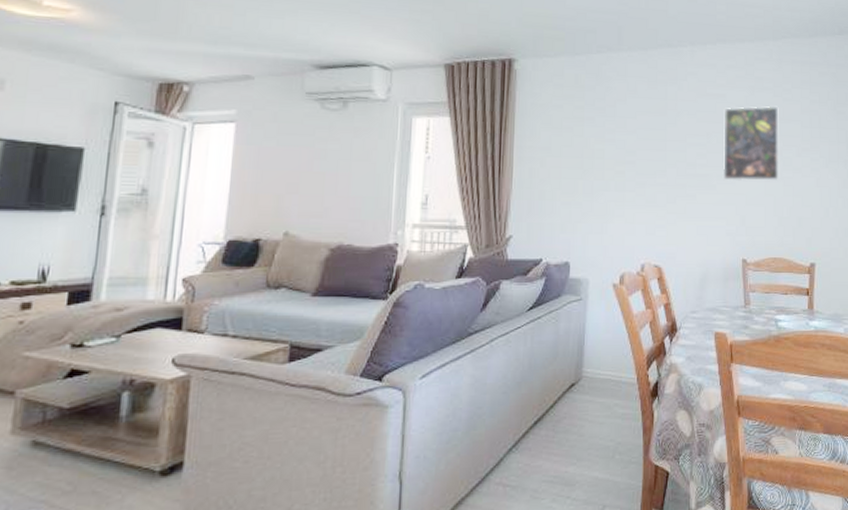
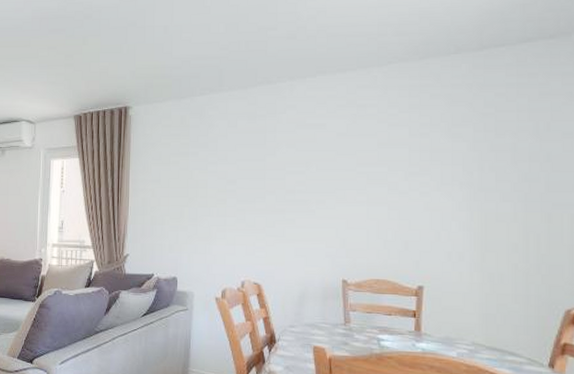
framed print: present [722,105,780,181] -> none [322,131,384,206]

